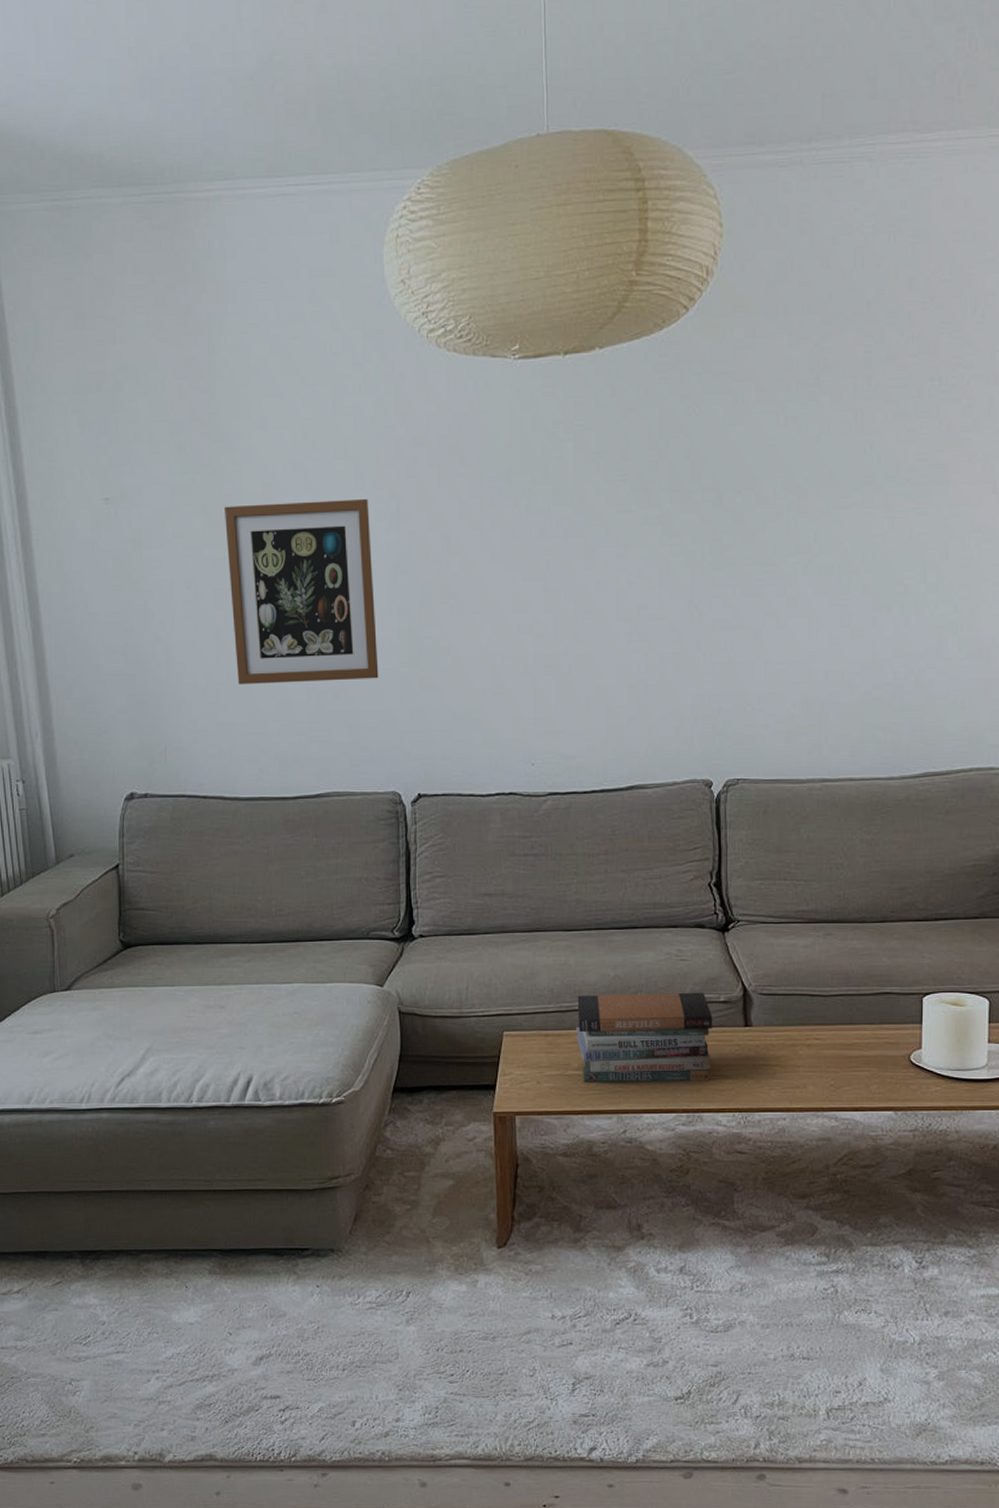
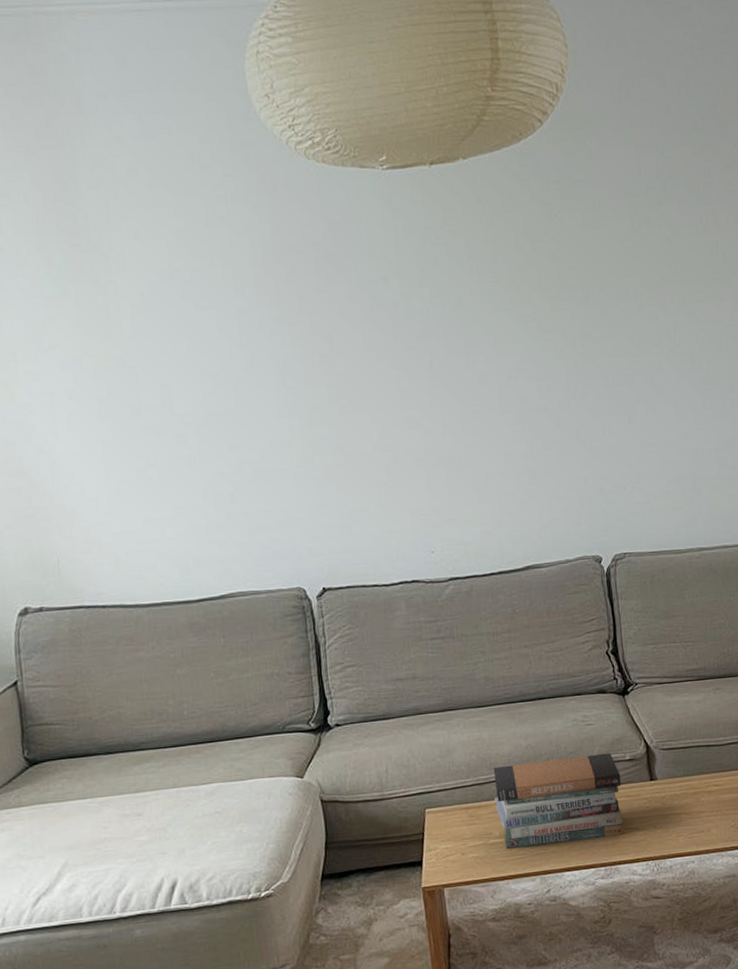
wall art: present [225,498,379,684] -> none [102,305,274,492]

